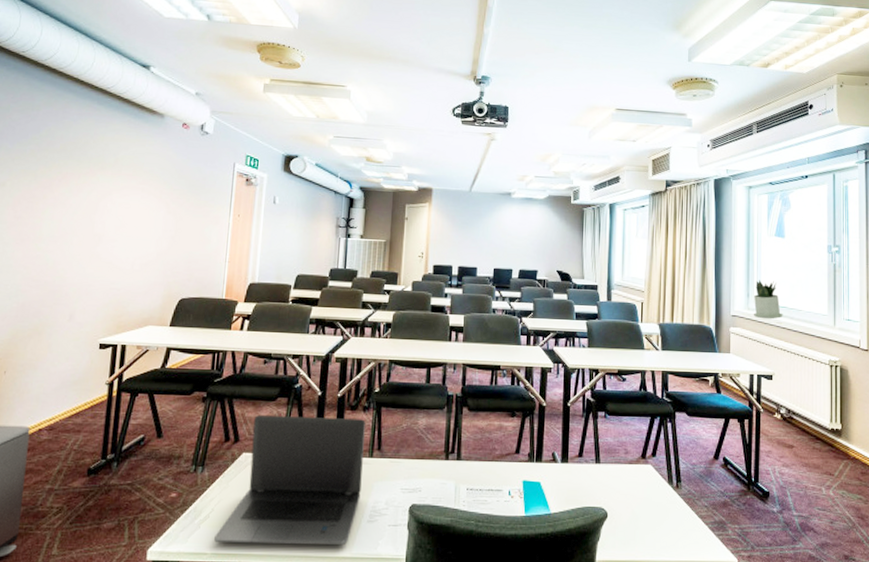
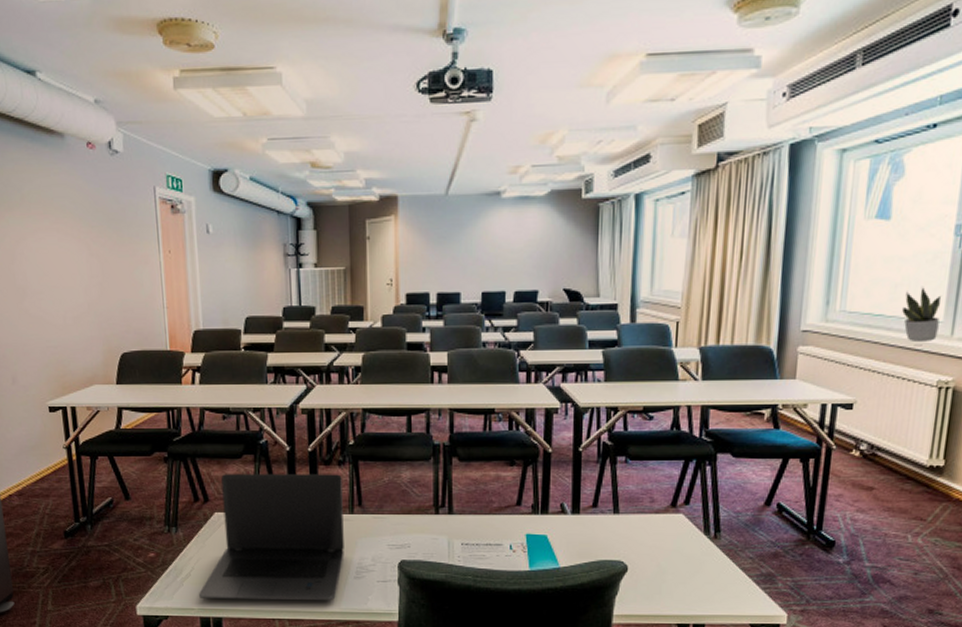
planter: present [753,280,783,320] -> none [832,280,877,333]
potted plant: none [799,288,825,329] -> present [902,287,941,341]

